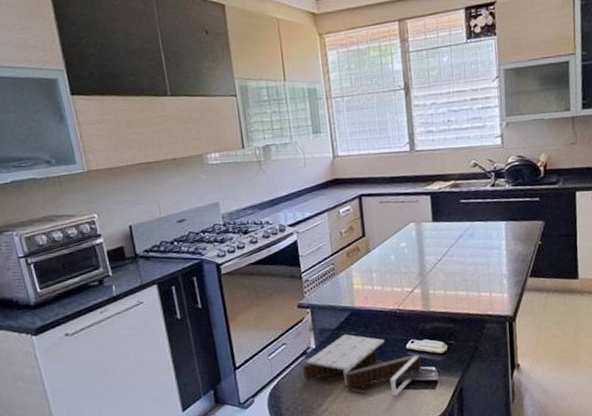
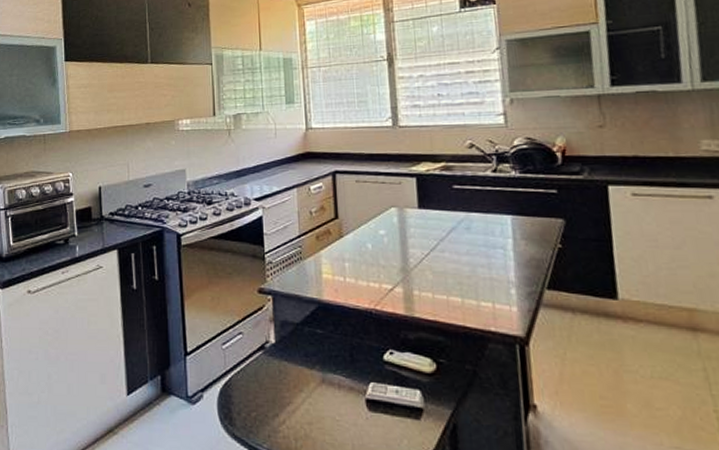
staircase: present [301,334,439,396] -> none [258,331,425,419]

